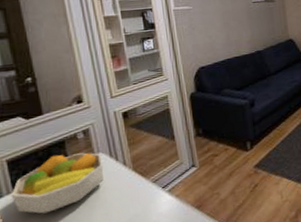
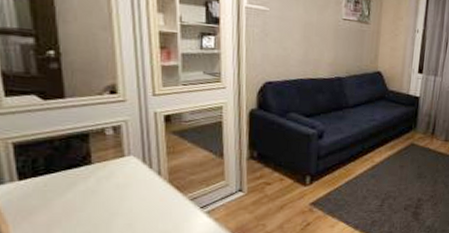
fruit bowl: present [10,153,104,214] -> none [14,148,134,211]

